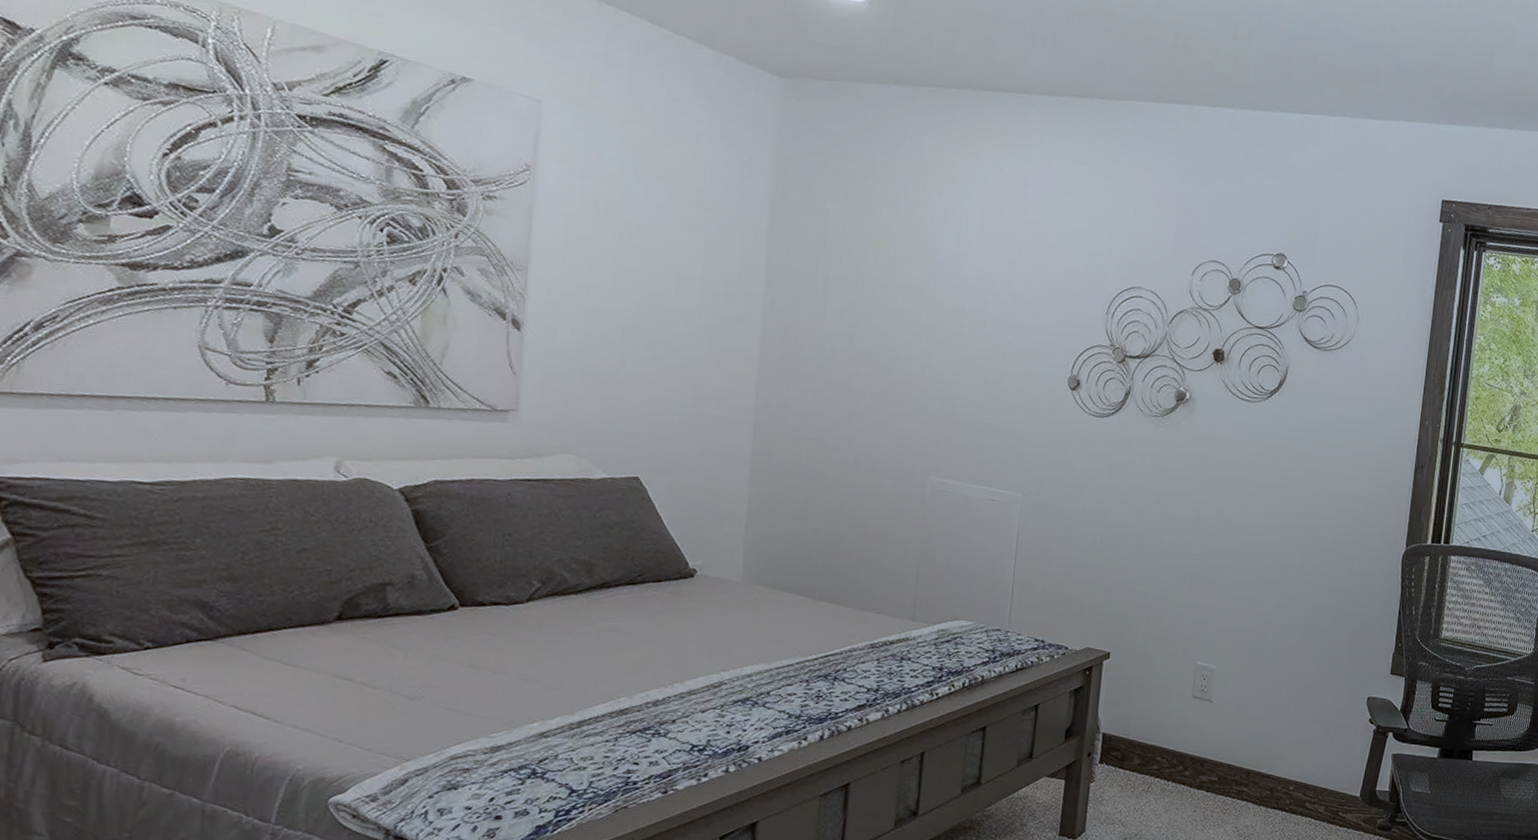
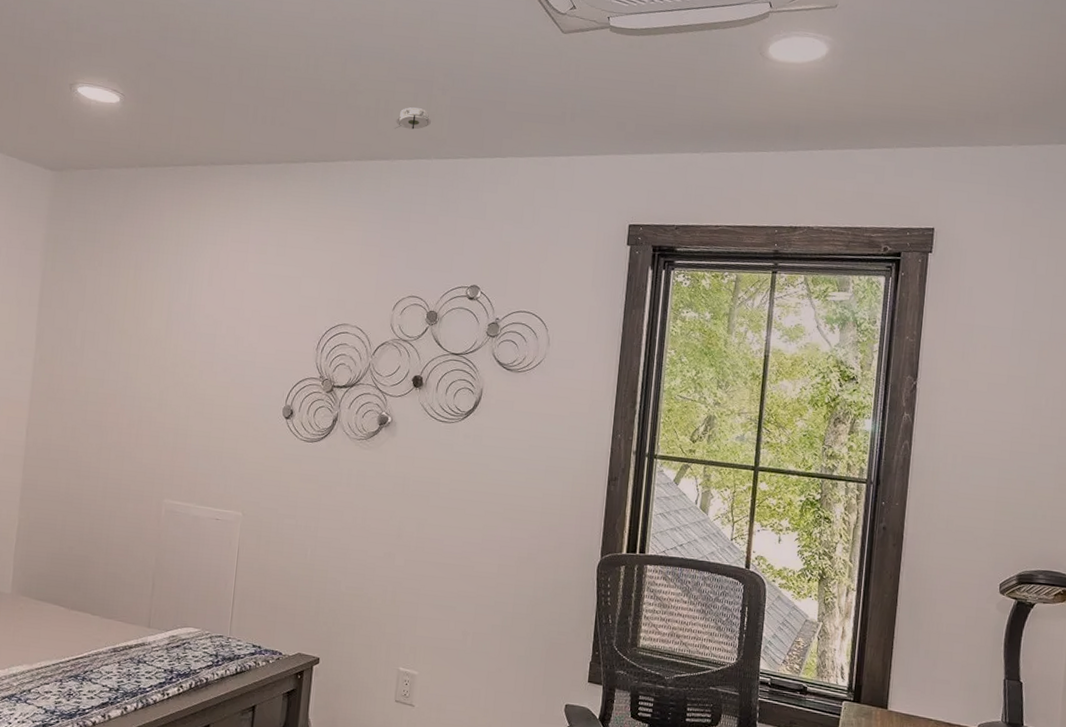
smoke detector: none [1194,46,1236,73] -> present [394,107,431,130]

